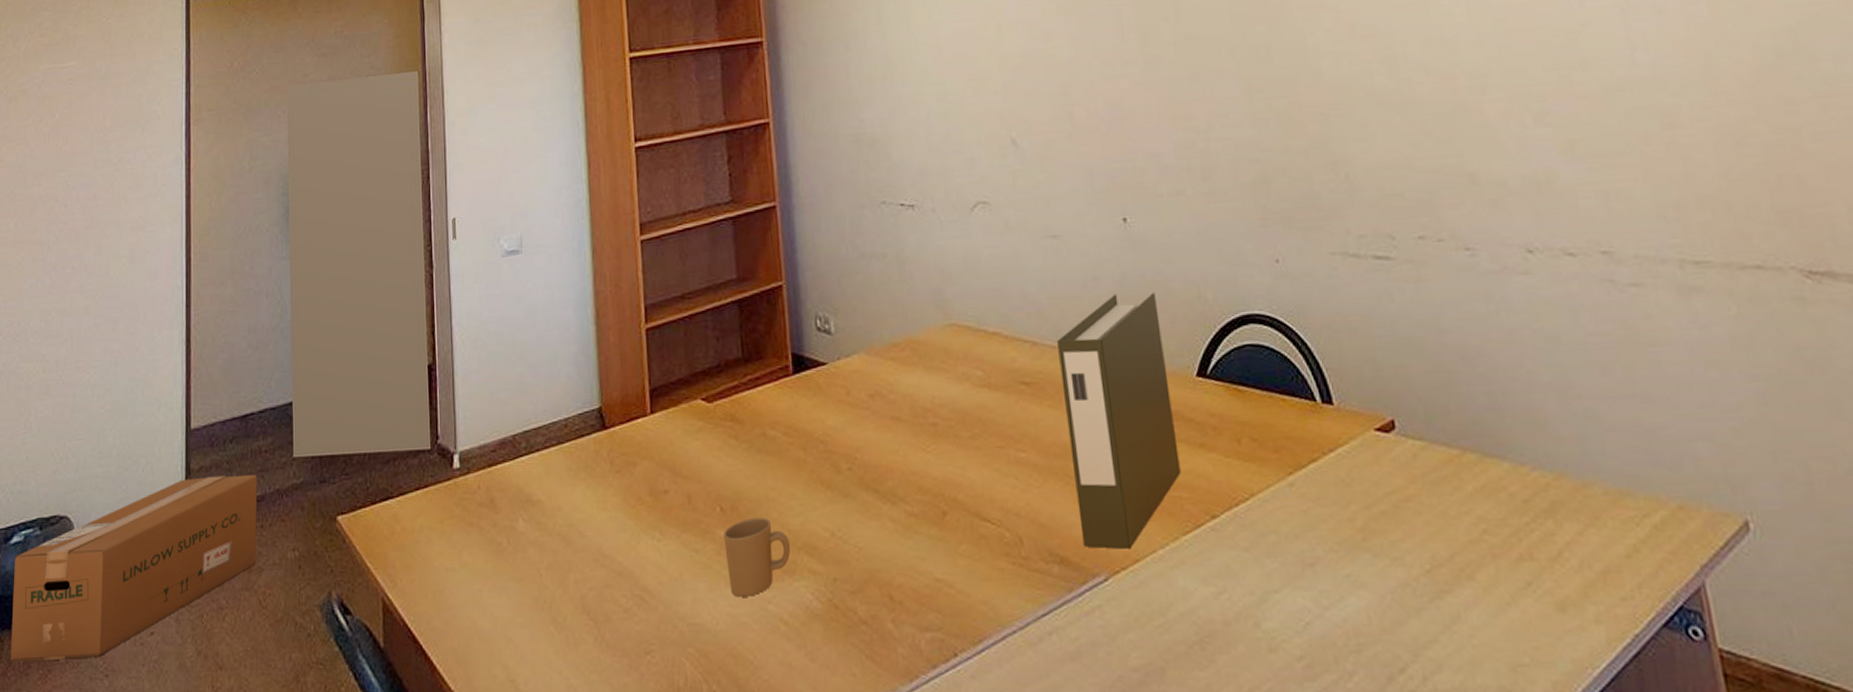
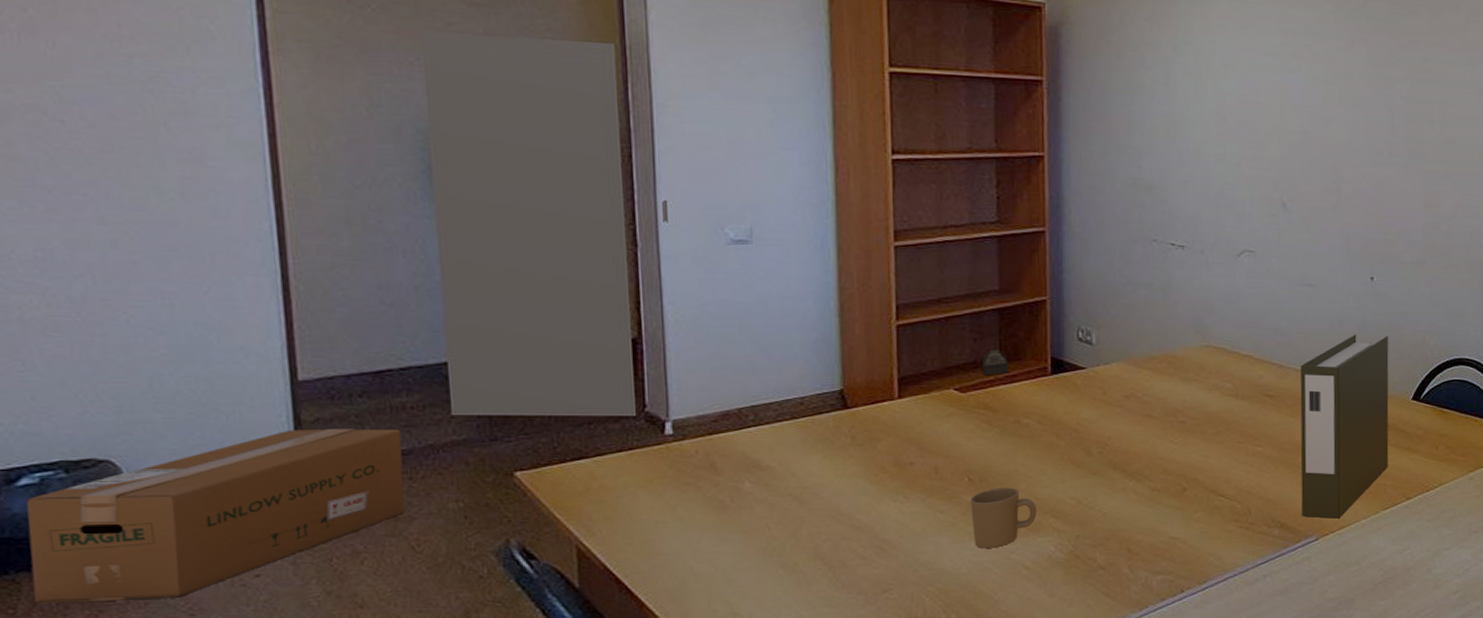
decorative box: none [725,348,752,380] -> present [981,349,1010,375]

